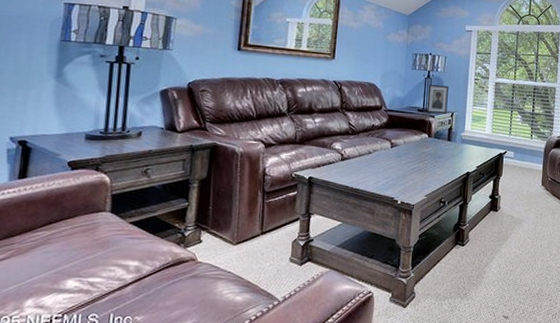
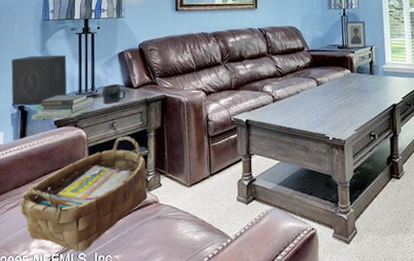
decorative box: none [9,81,91,141] -> present [11,55,67,106]
woven basket: none [11,185,184,312] -> present [20,136,147,252]
books: none [36,132,123,160] -> present [31,94,93,121]
mug: none [135,126,167,148] -> present [103,84,126,104]

